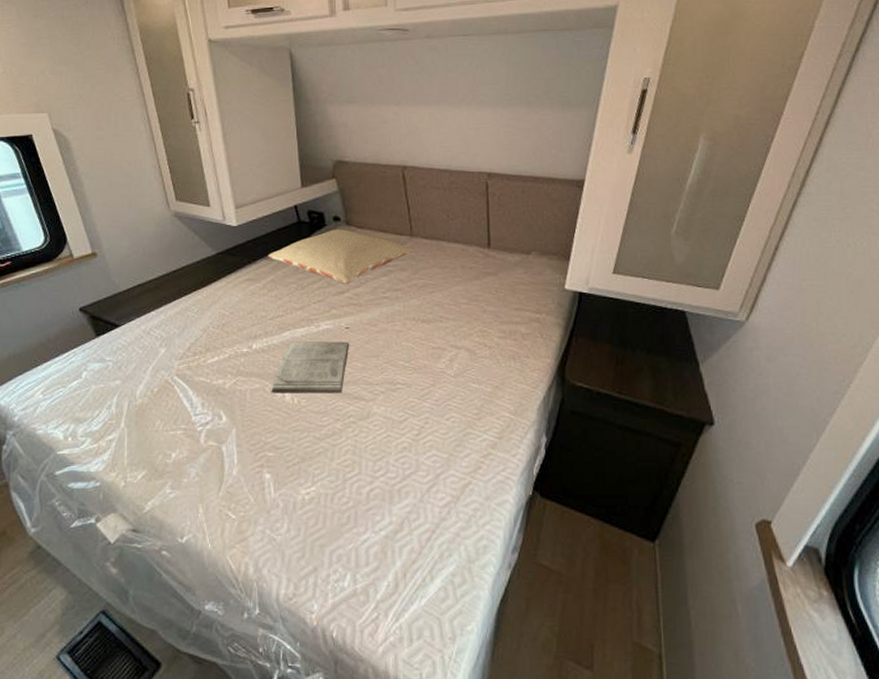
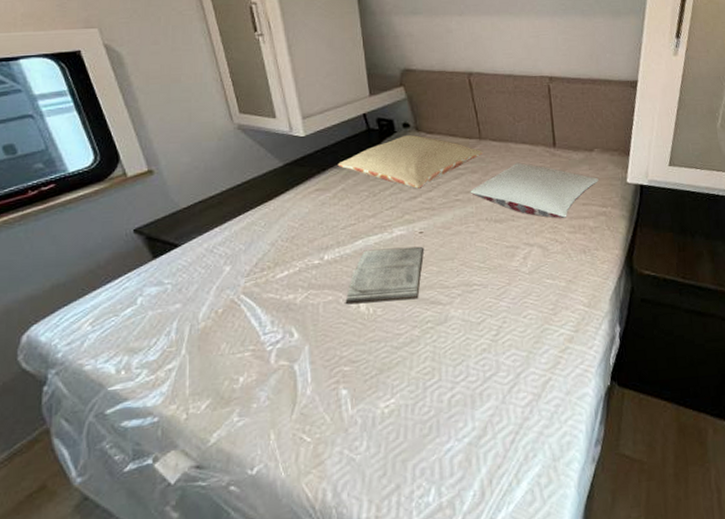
pillow: none [398,262,534,322] -> present [470,162,599,218]

